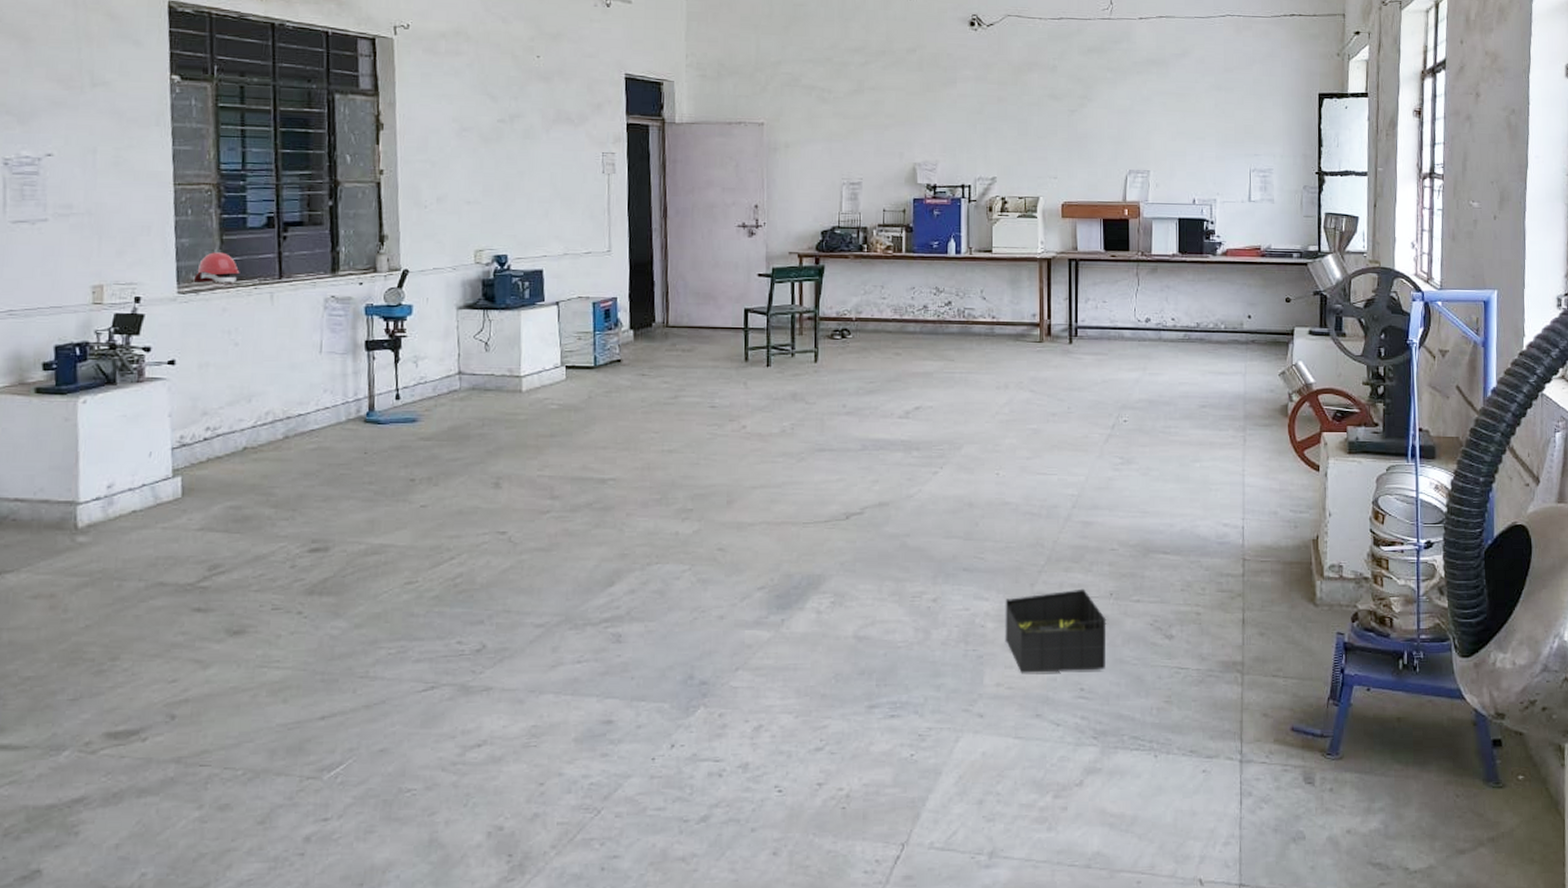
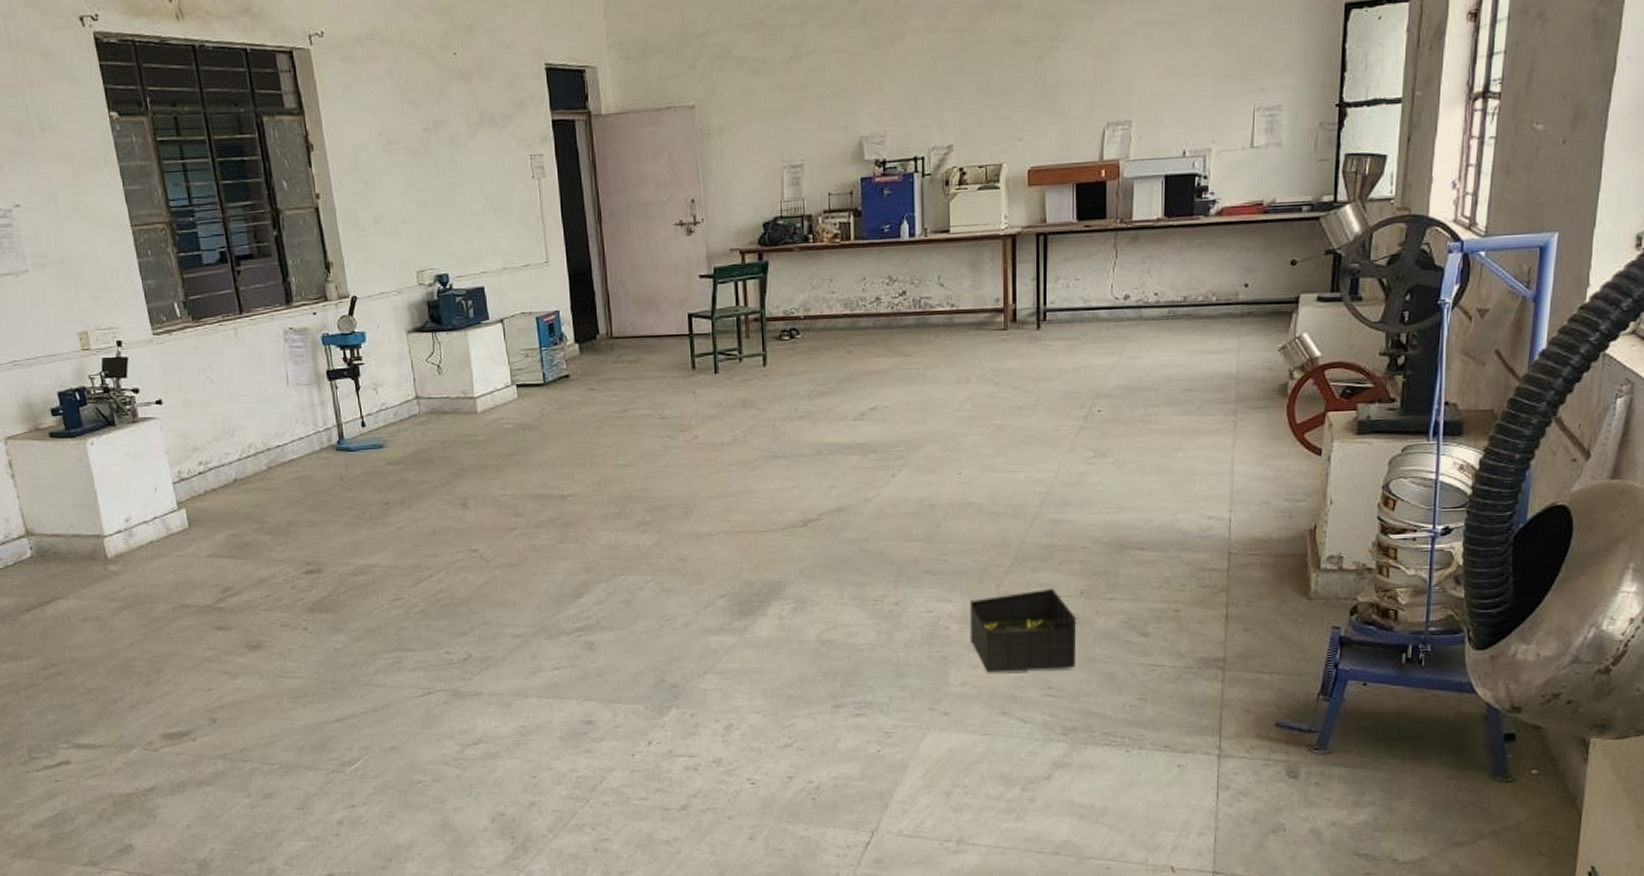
hard hat: present [193,252,240,283] -> none [164,291,204,323]

